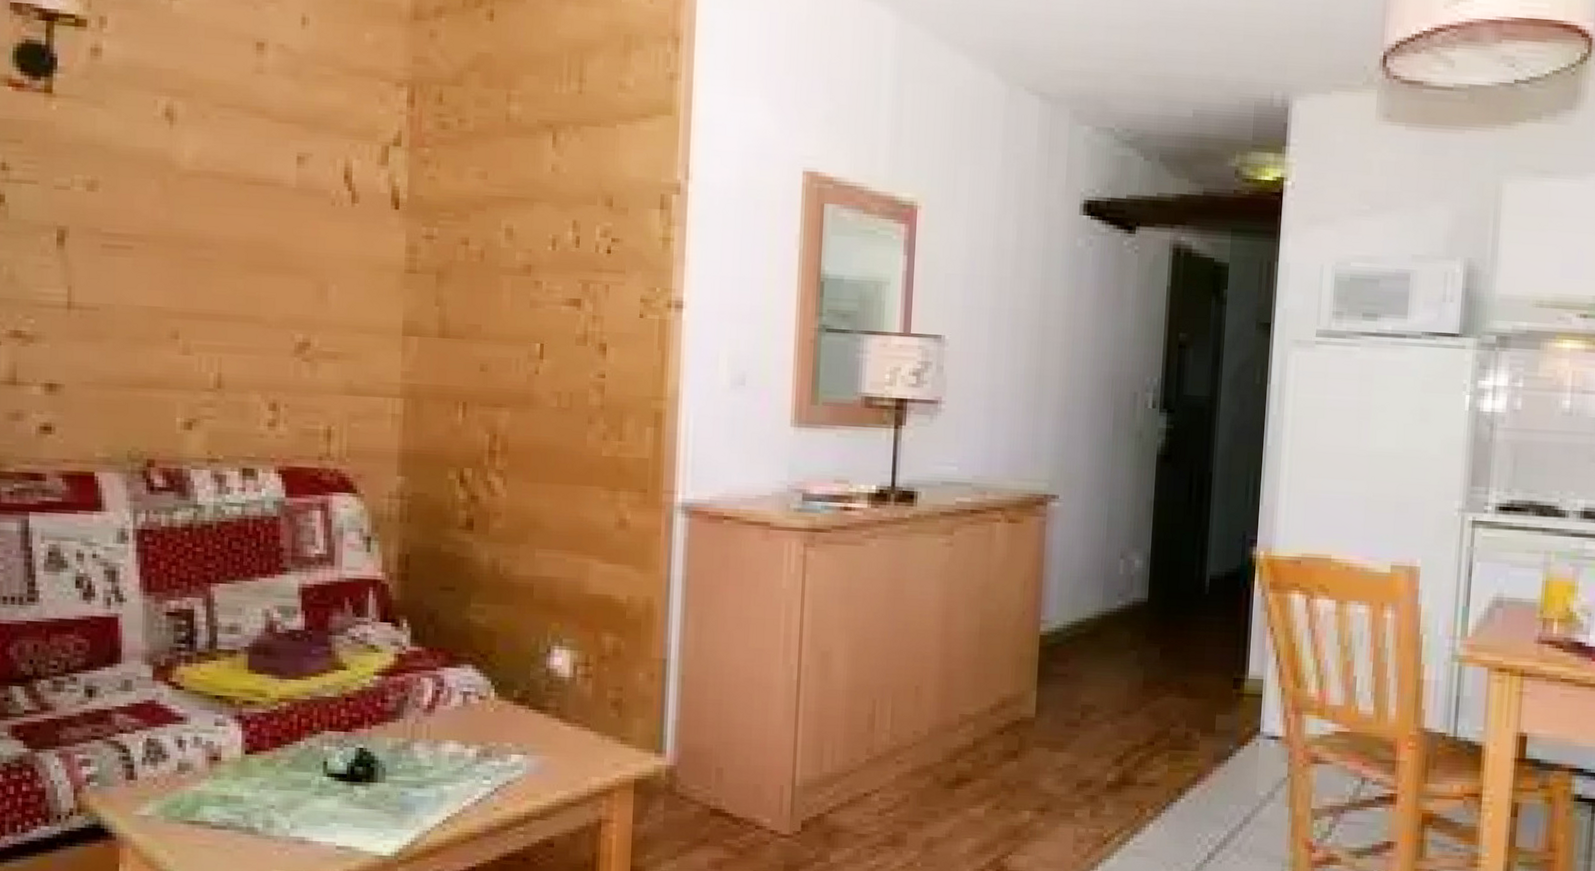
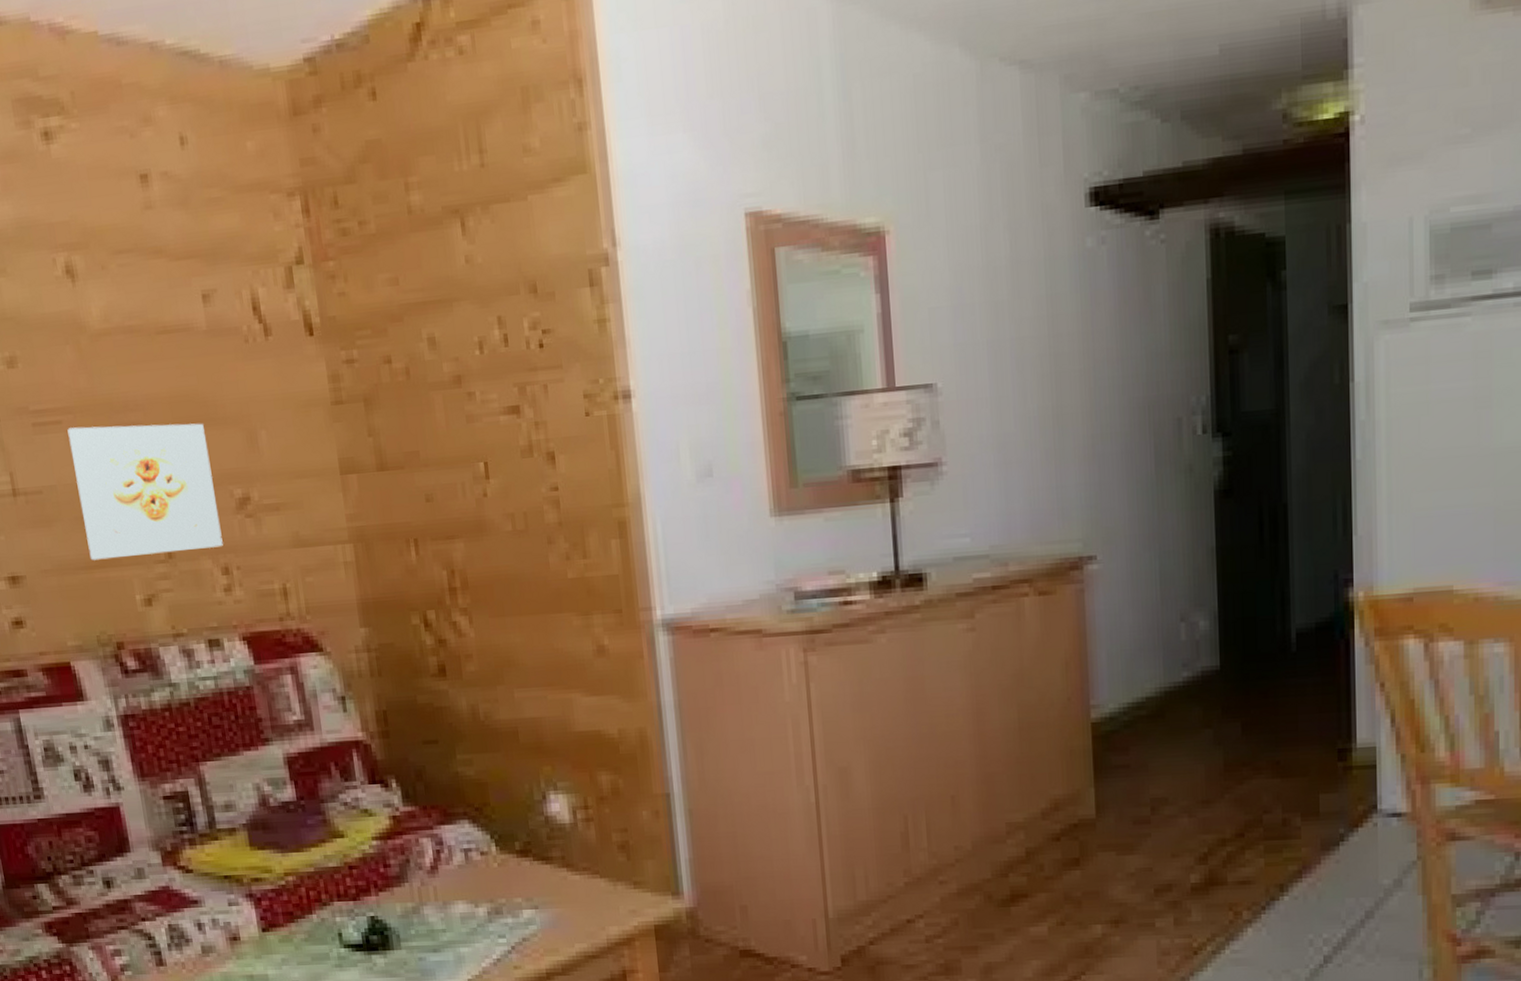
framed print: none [136,254,277,384] -> present [67,423,223,561]

